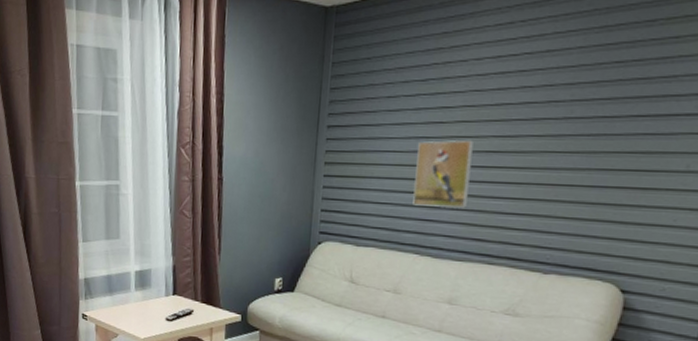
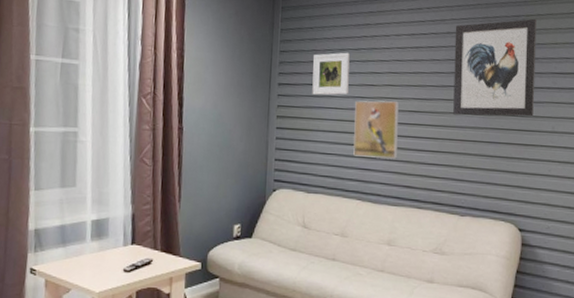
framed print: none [366,84,415,137] -> present [312,52,350,96]
wall art: none [545,22,682,155] -> present [453,18,536,117]

